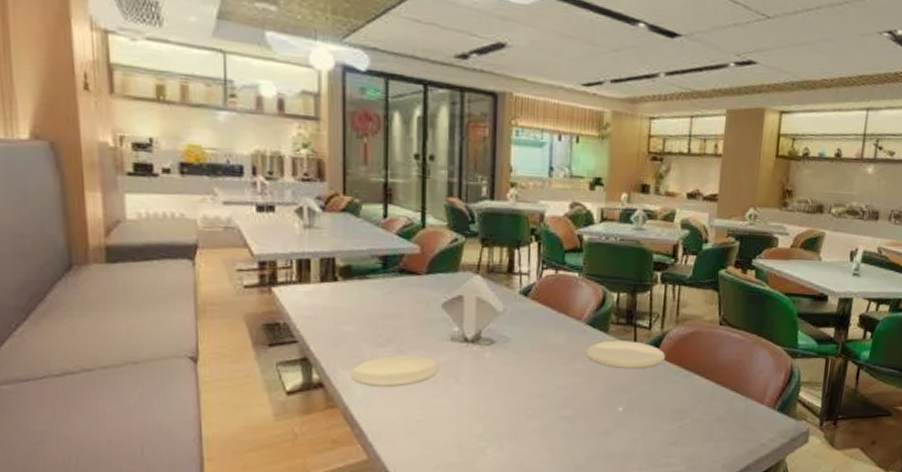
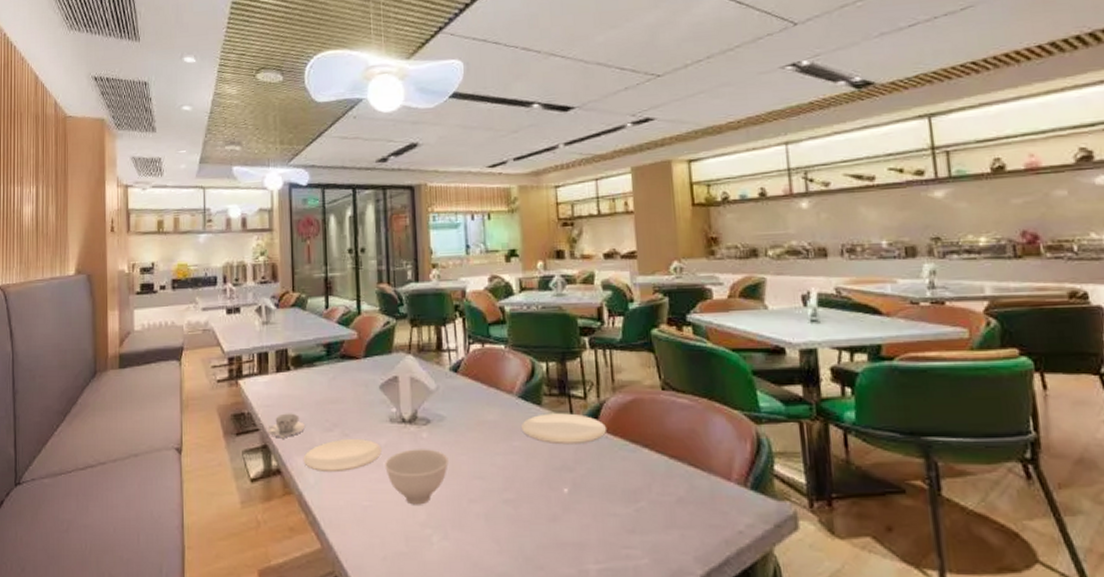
teacup: none [308,326,355,352] -> present [267,413,306,439]
bowl: none [443,368,510,420] -> present [385,449,448,505]

